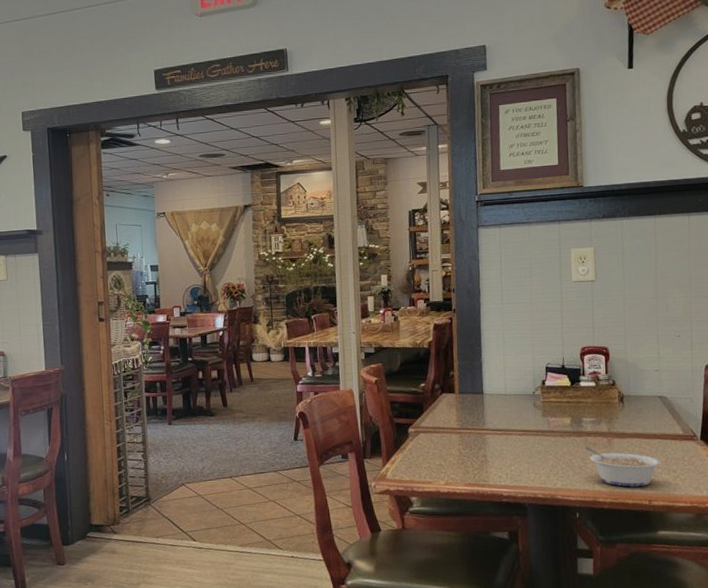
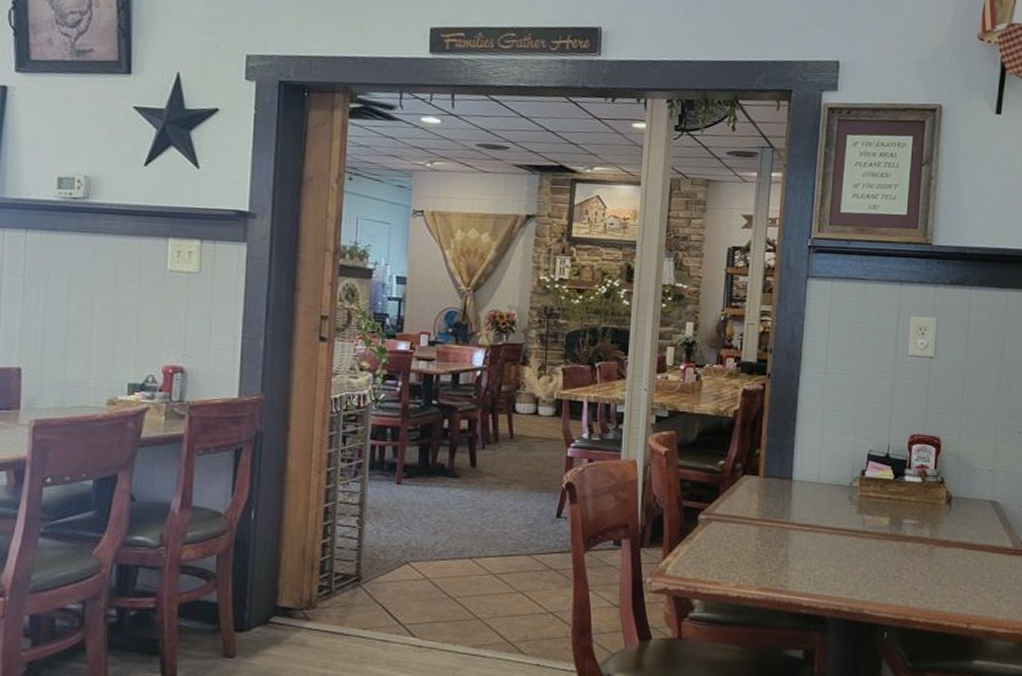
legume: present [584,446,661,487] -> none [901,554,985,606]

